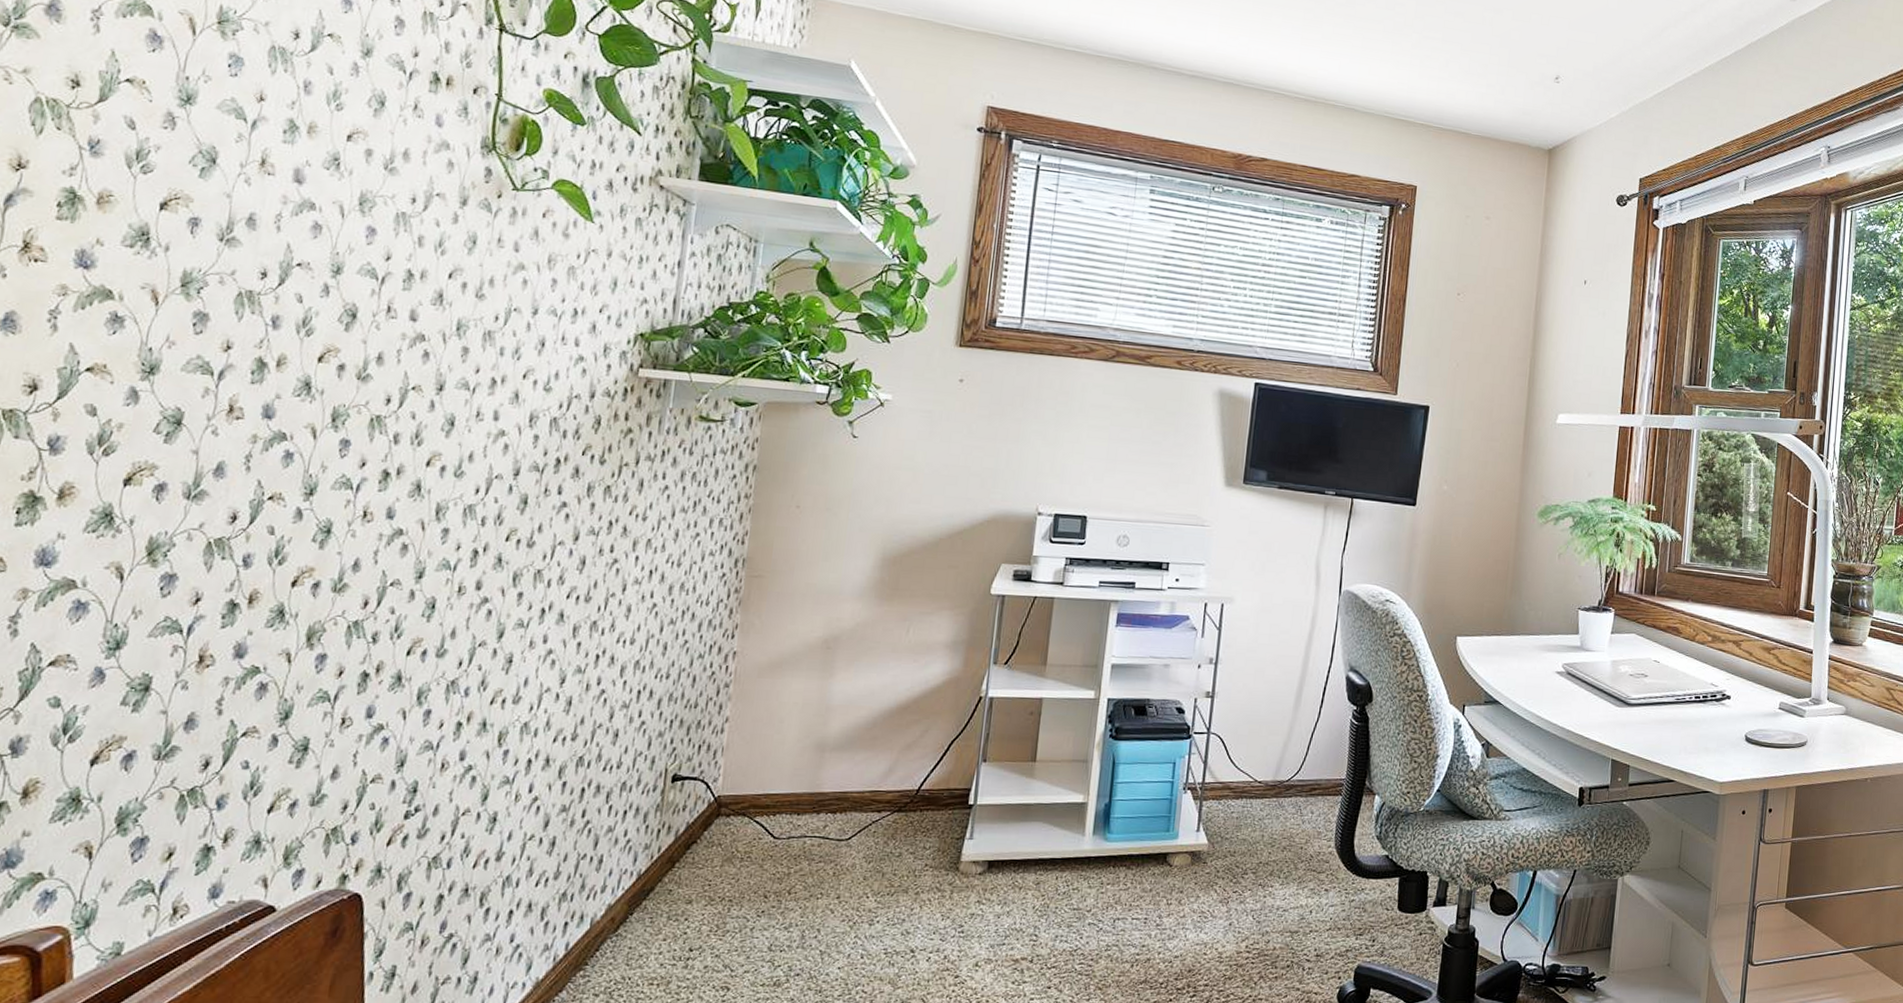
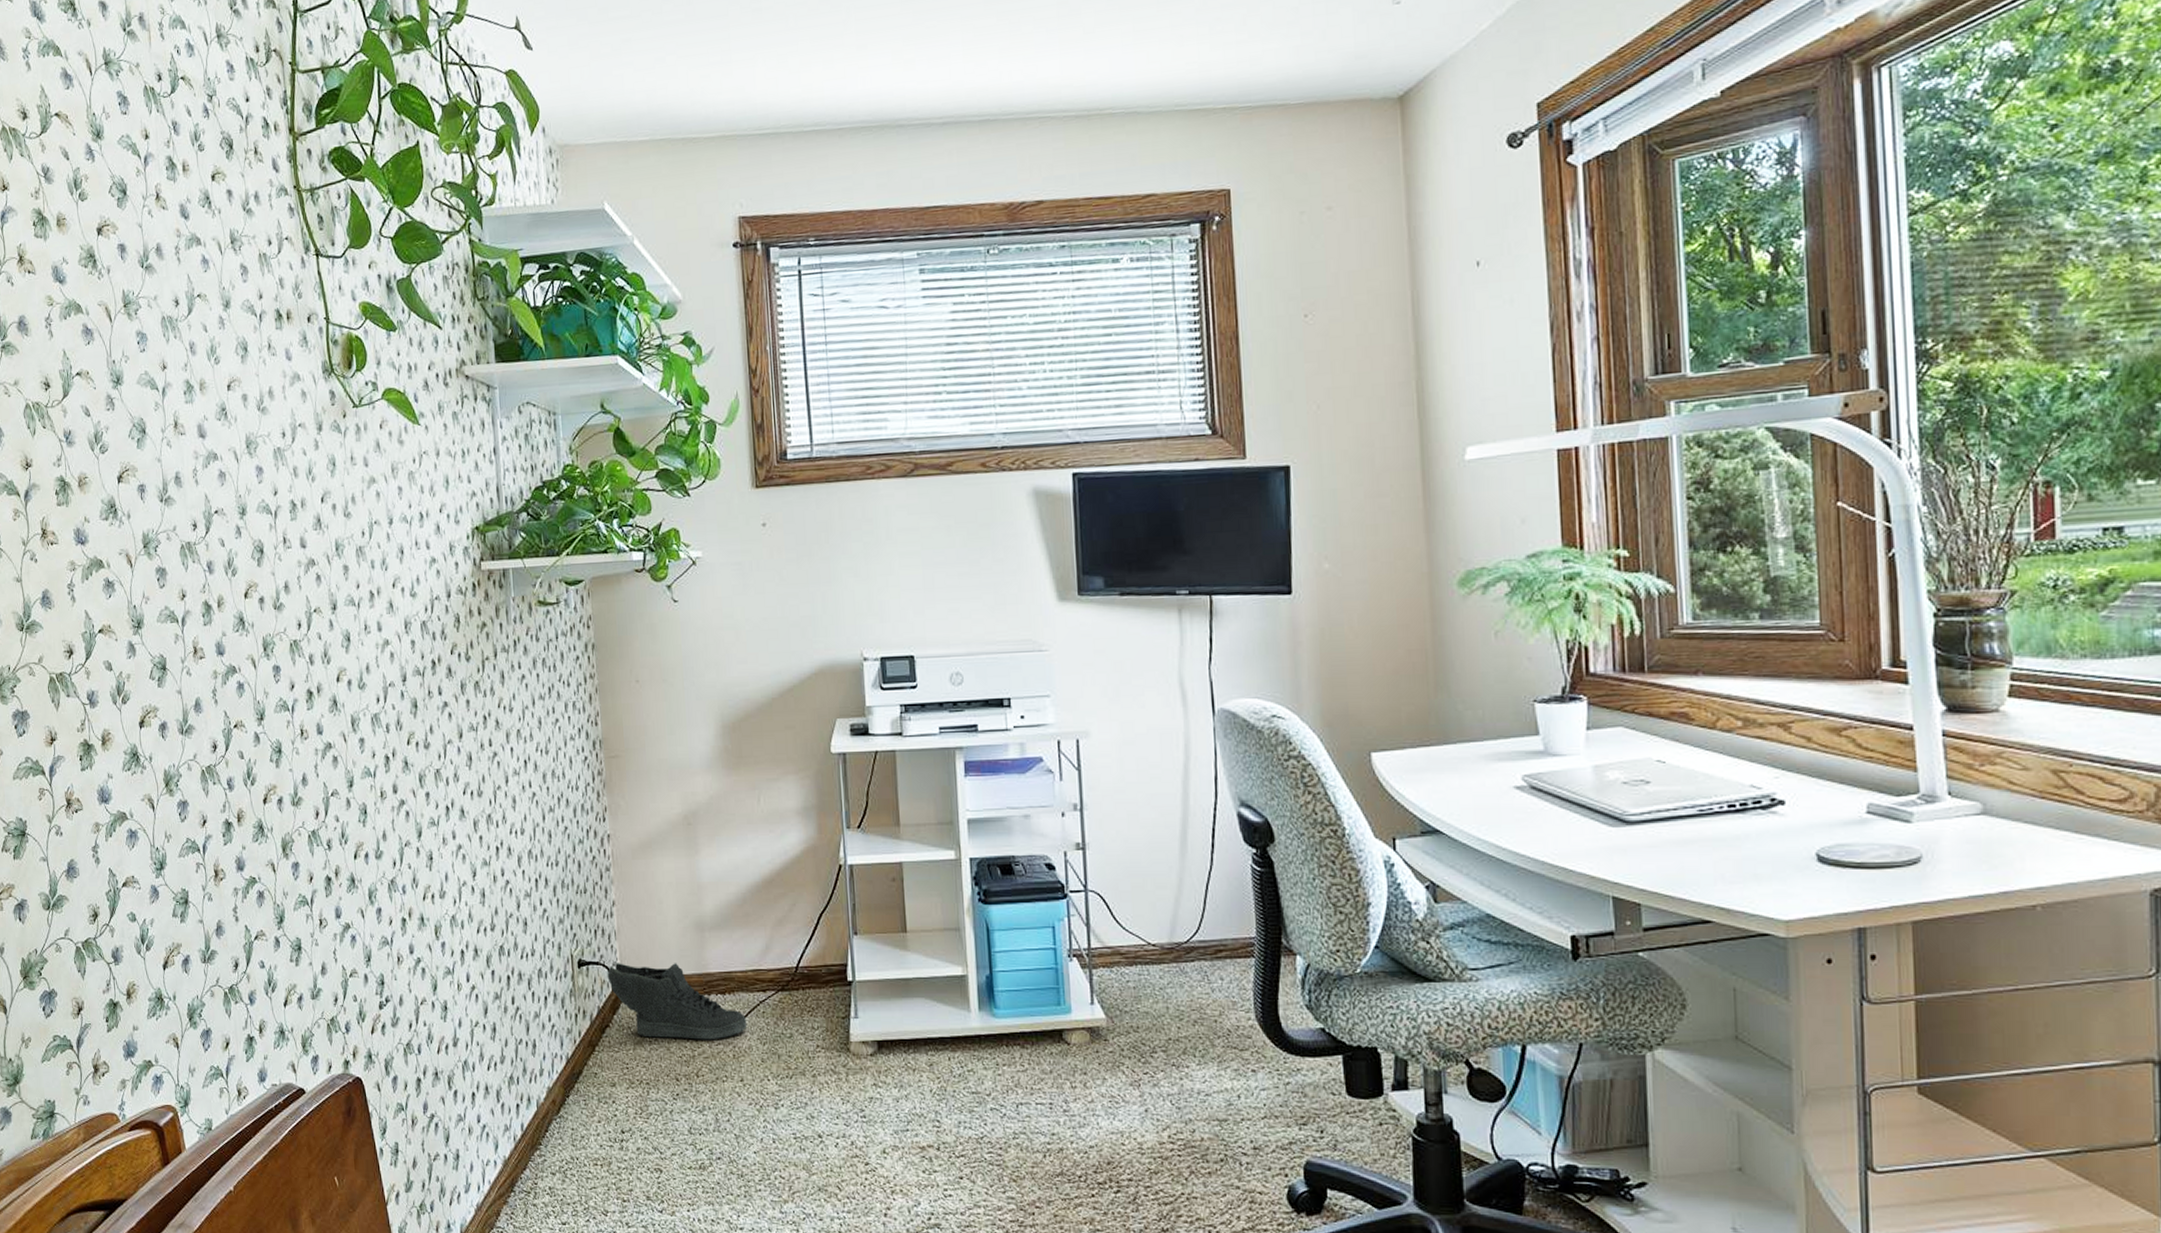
sneaker: none [704,779,855,858] -> present [607,963,747,1040]

